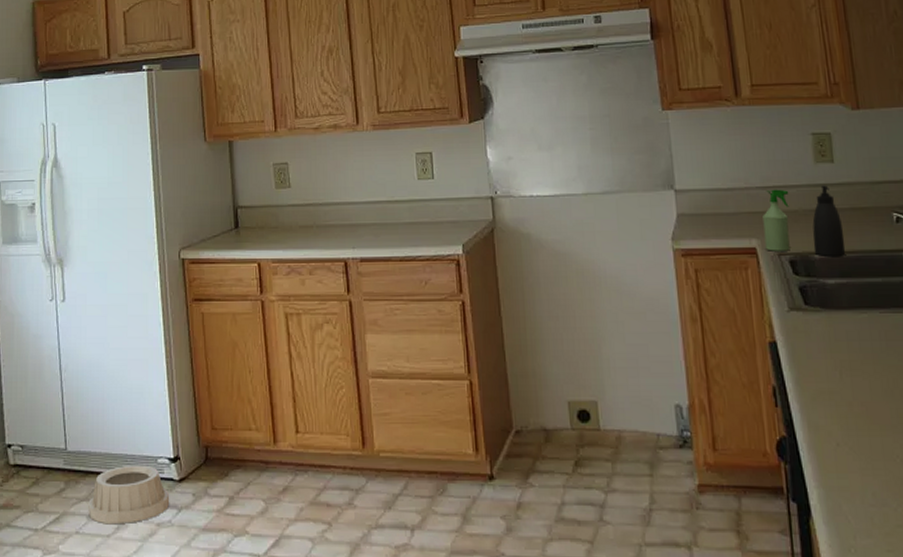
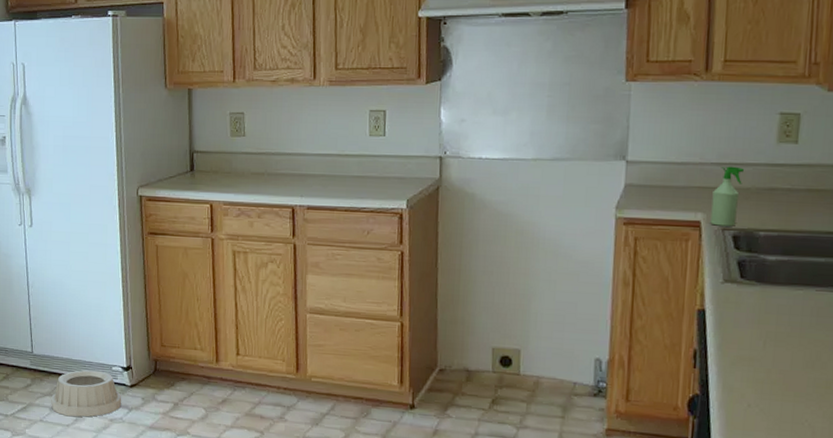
soap dispenser: present [812,185,846,256] -> none [759,165,795,235]

